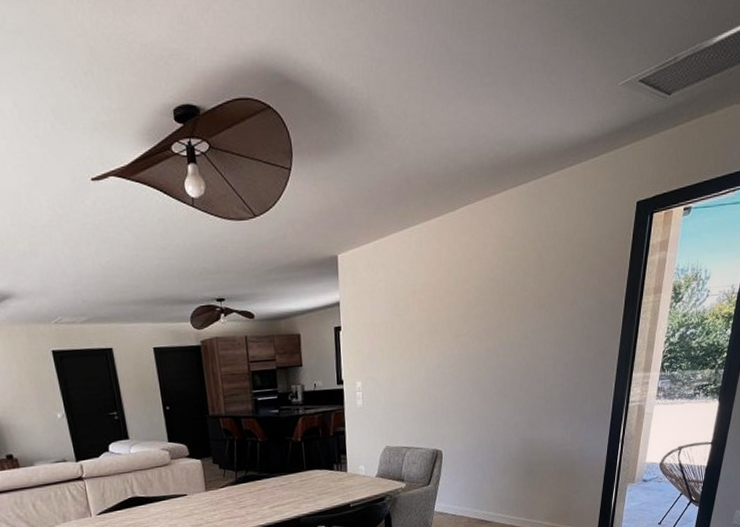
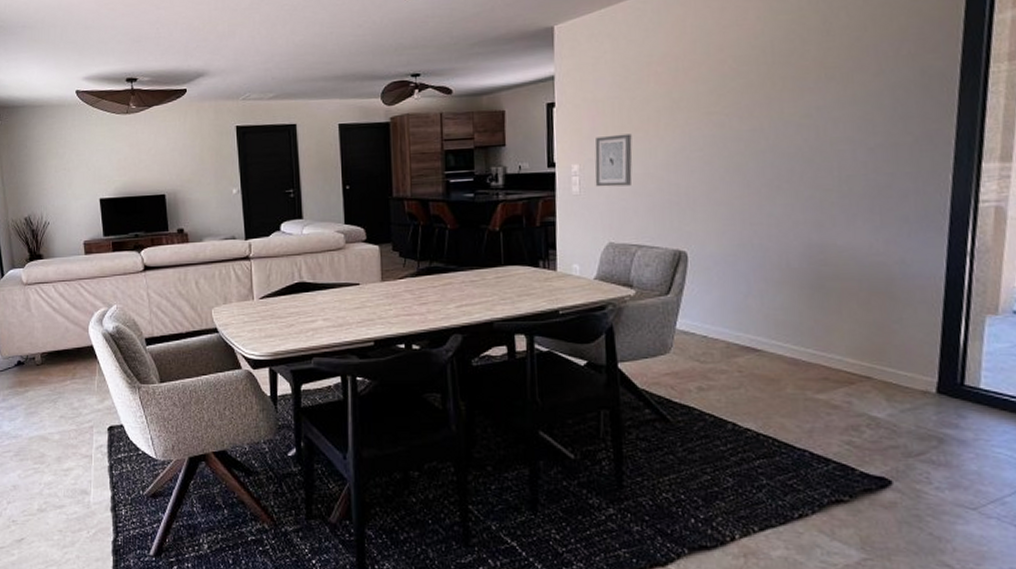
wall art: none [373,354,402,400] -> present [595,133,633,187]

